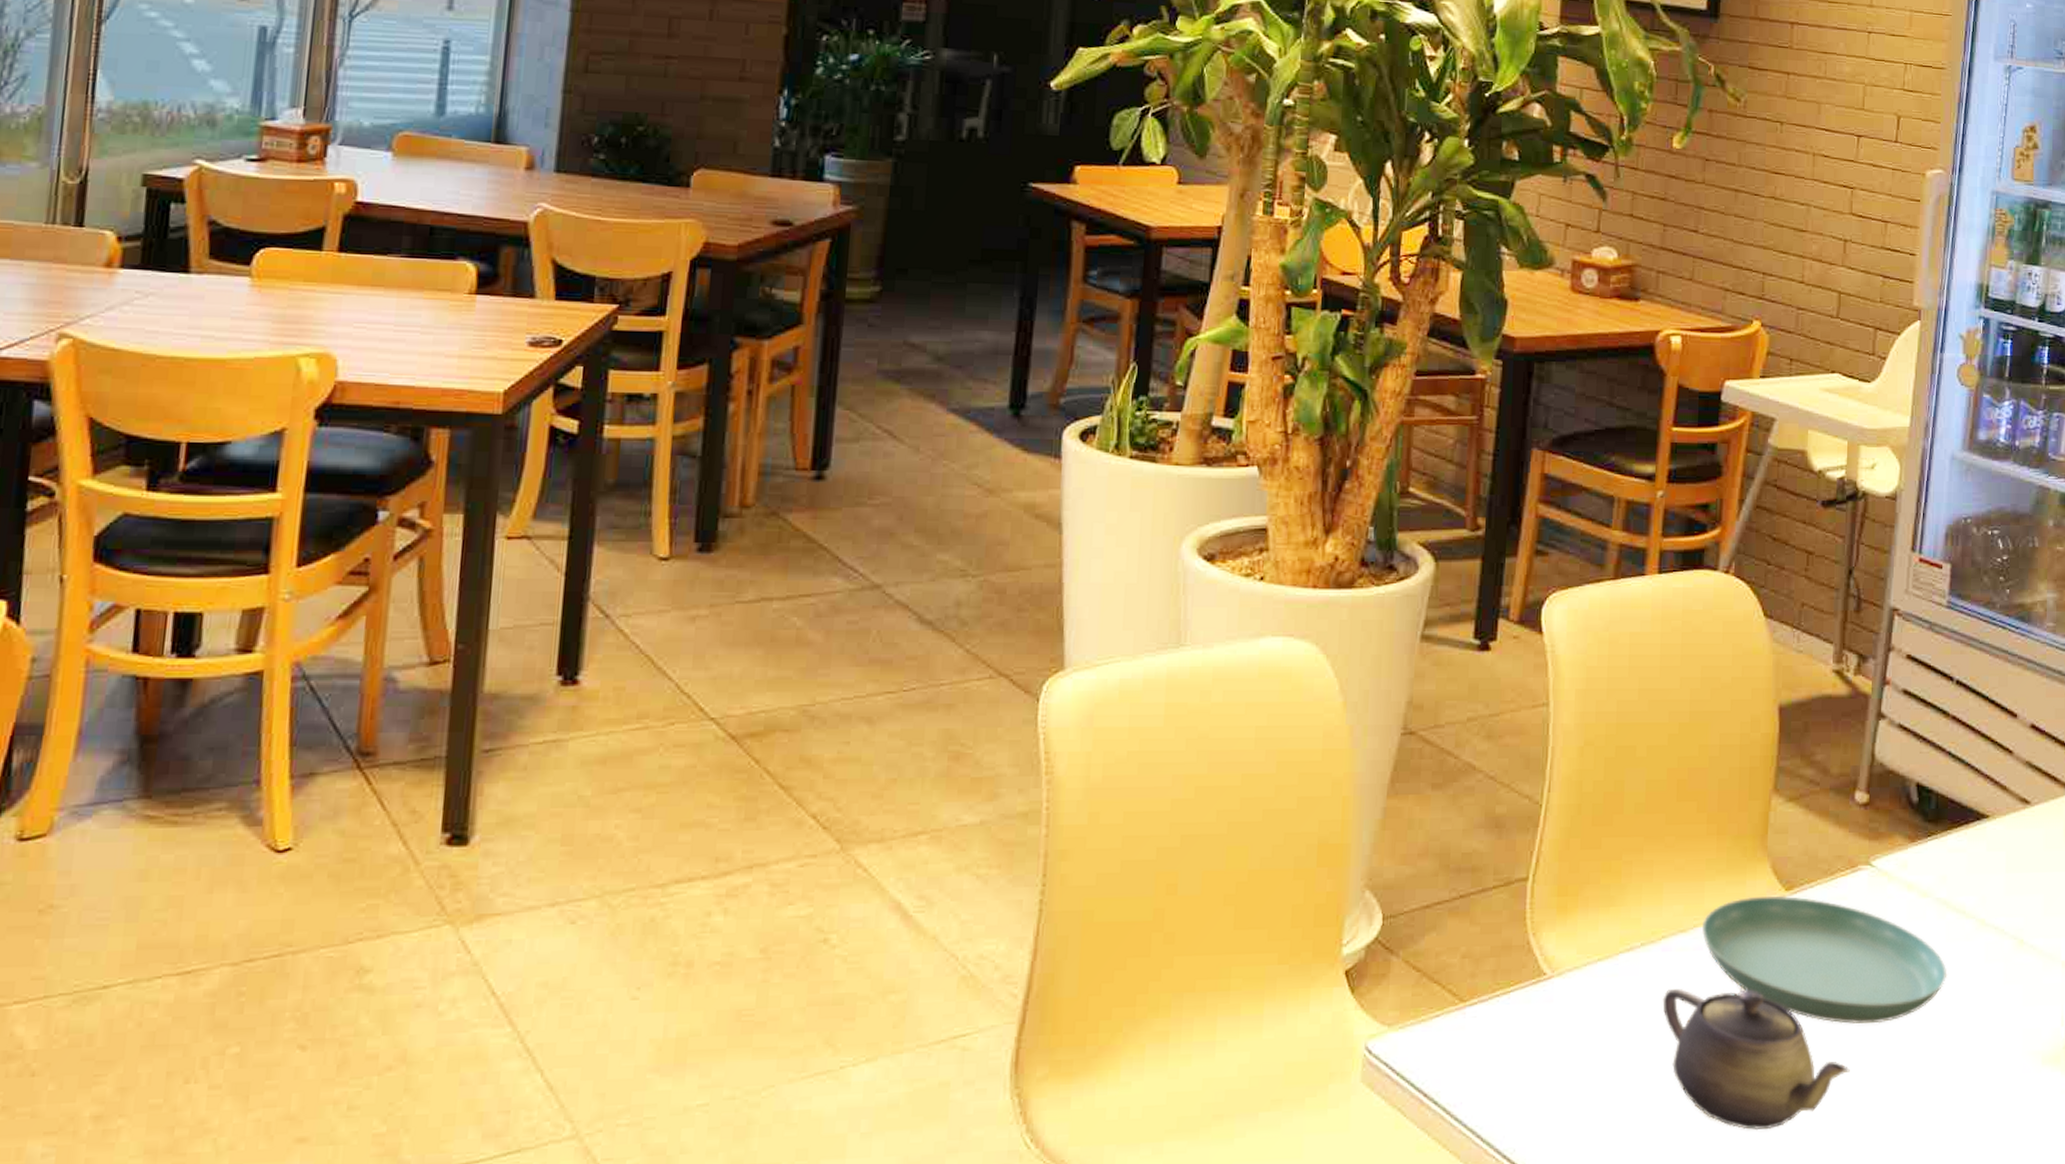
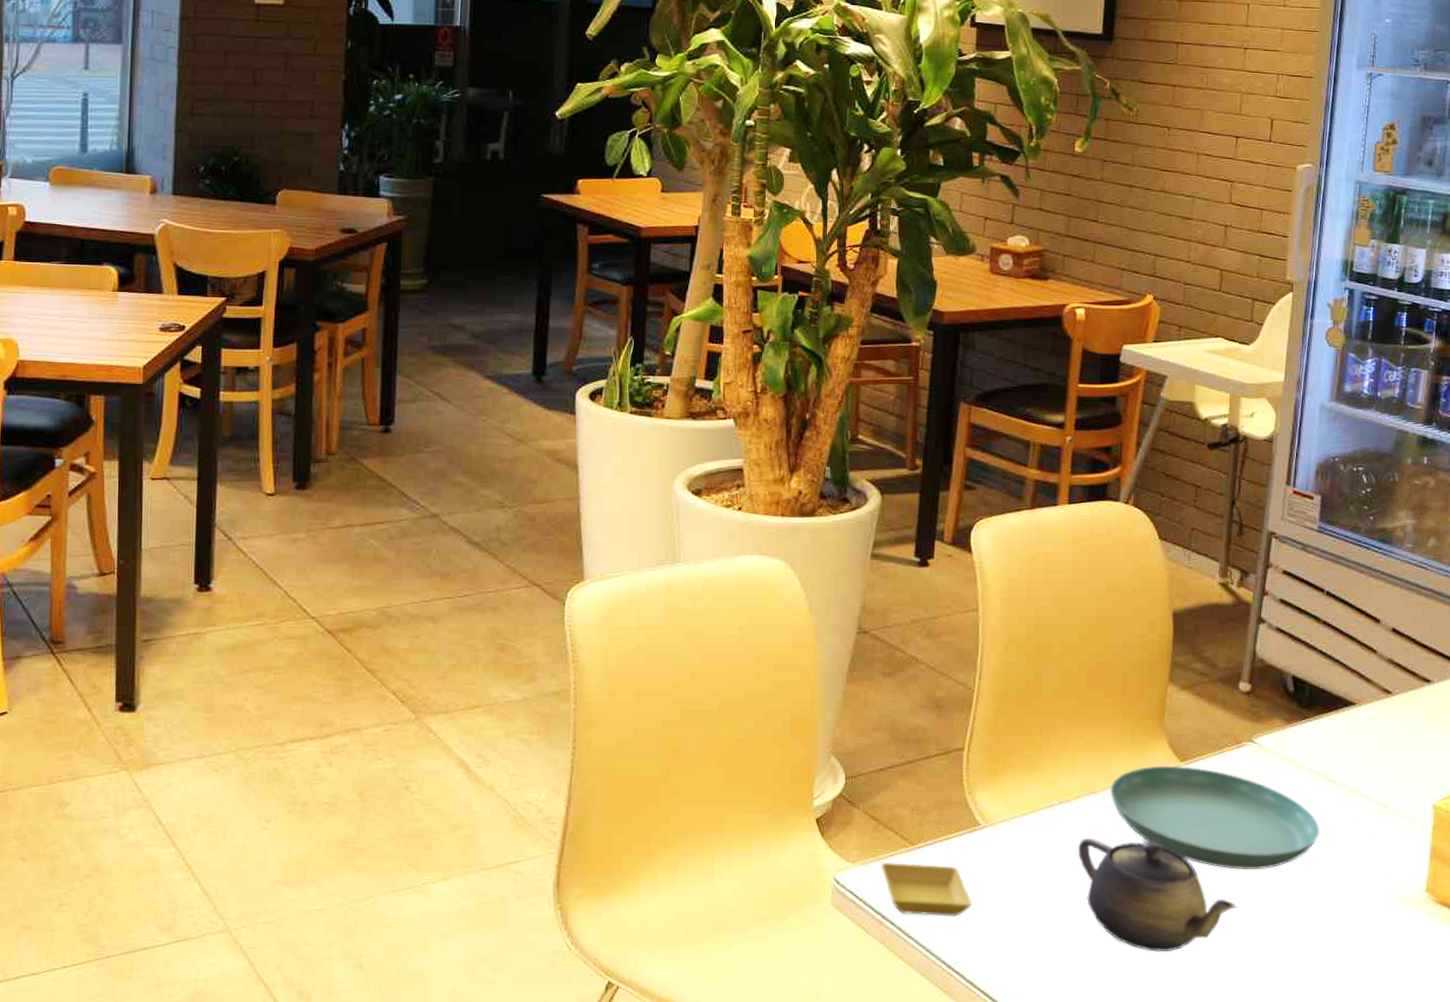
saucer: none [1422,1025,1533,1093] -> present [880,863,971,917]

